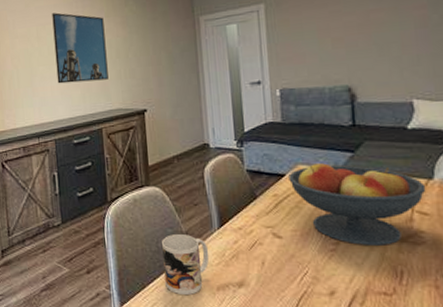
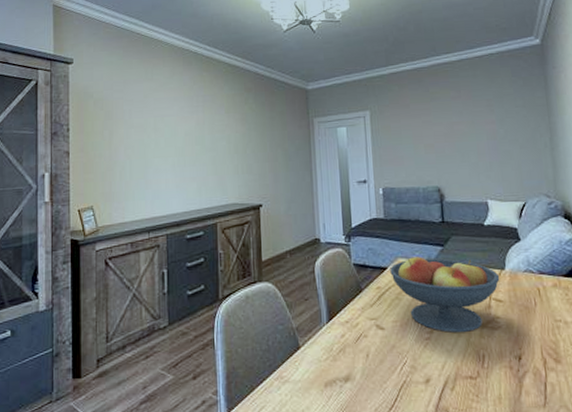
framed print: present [52,12,109,84] -> none [171,105,226,177]
mug: present [162,234,210,296] -> none [272,330,318,395]

